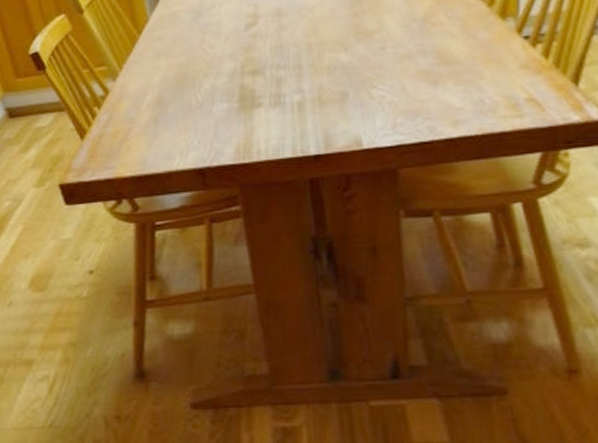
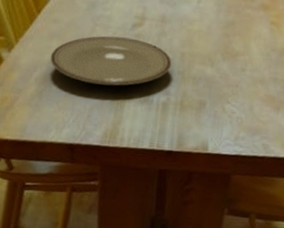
plate: none [160,39,299,97] -> present [50,36,172,86]

